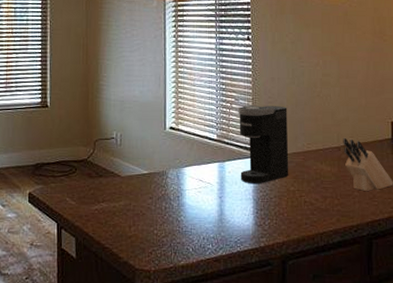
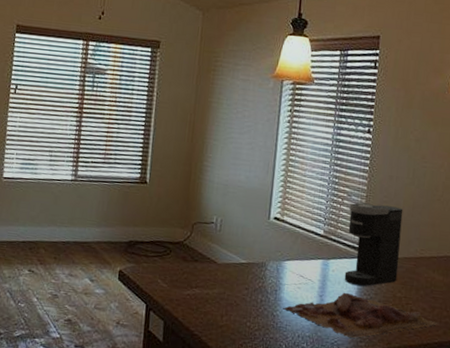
cutting board: none [186,191,332,234] -> present [283,292,439,338]

